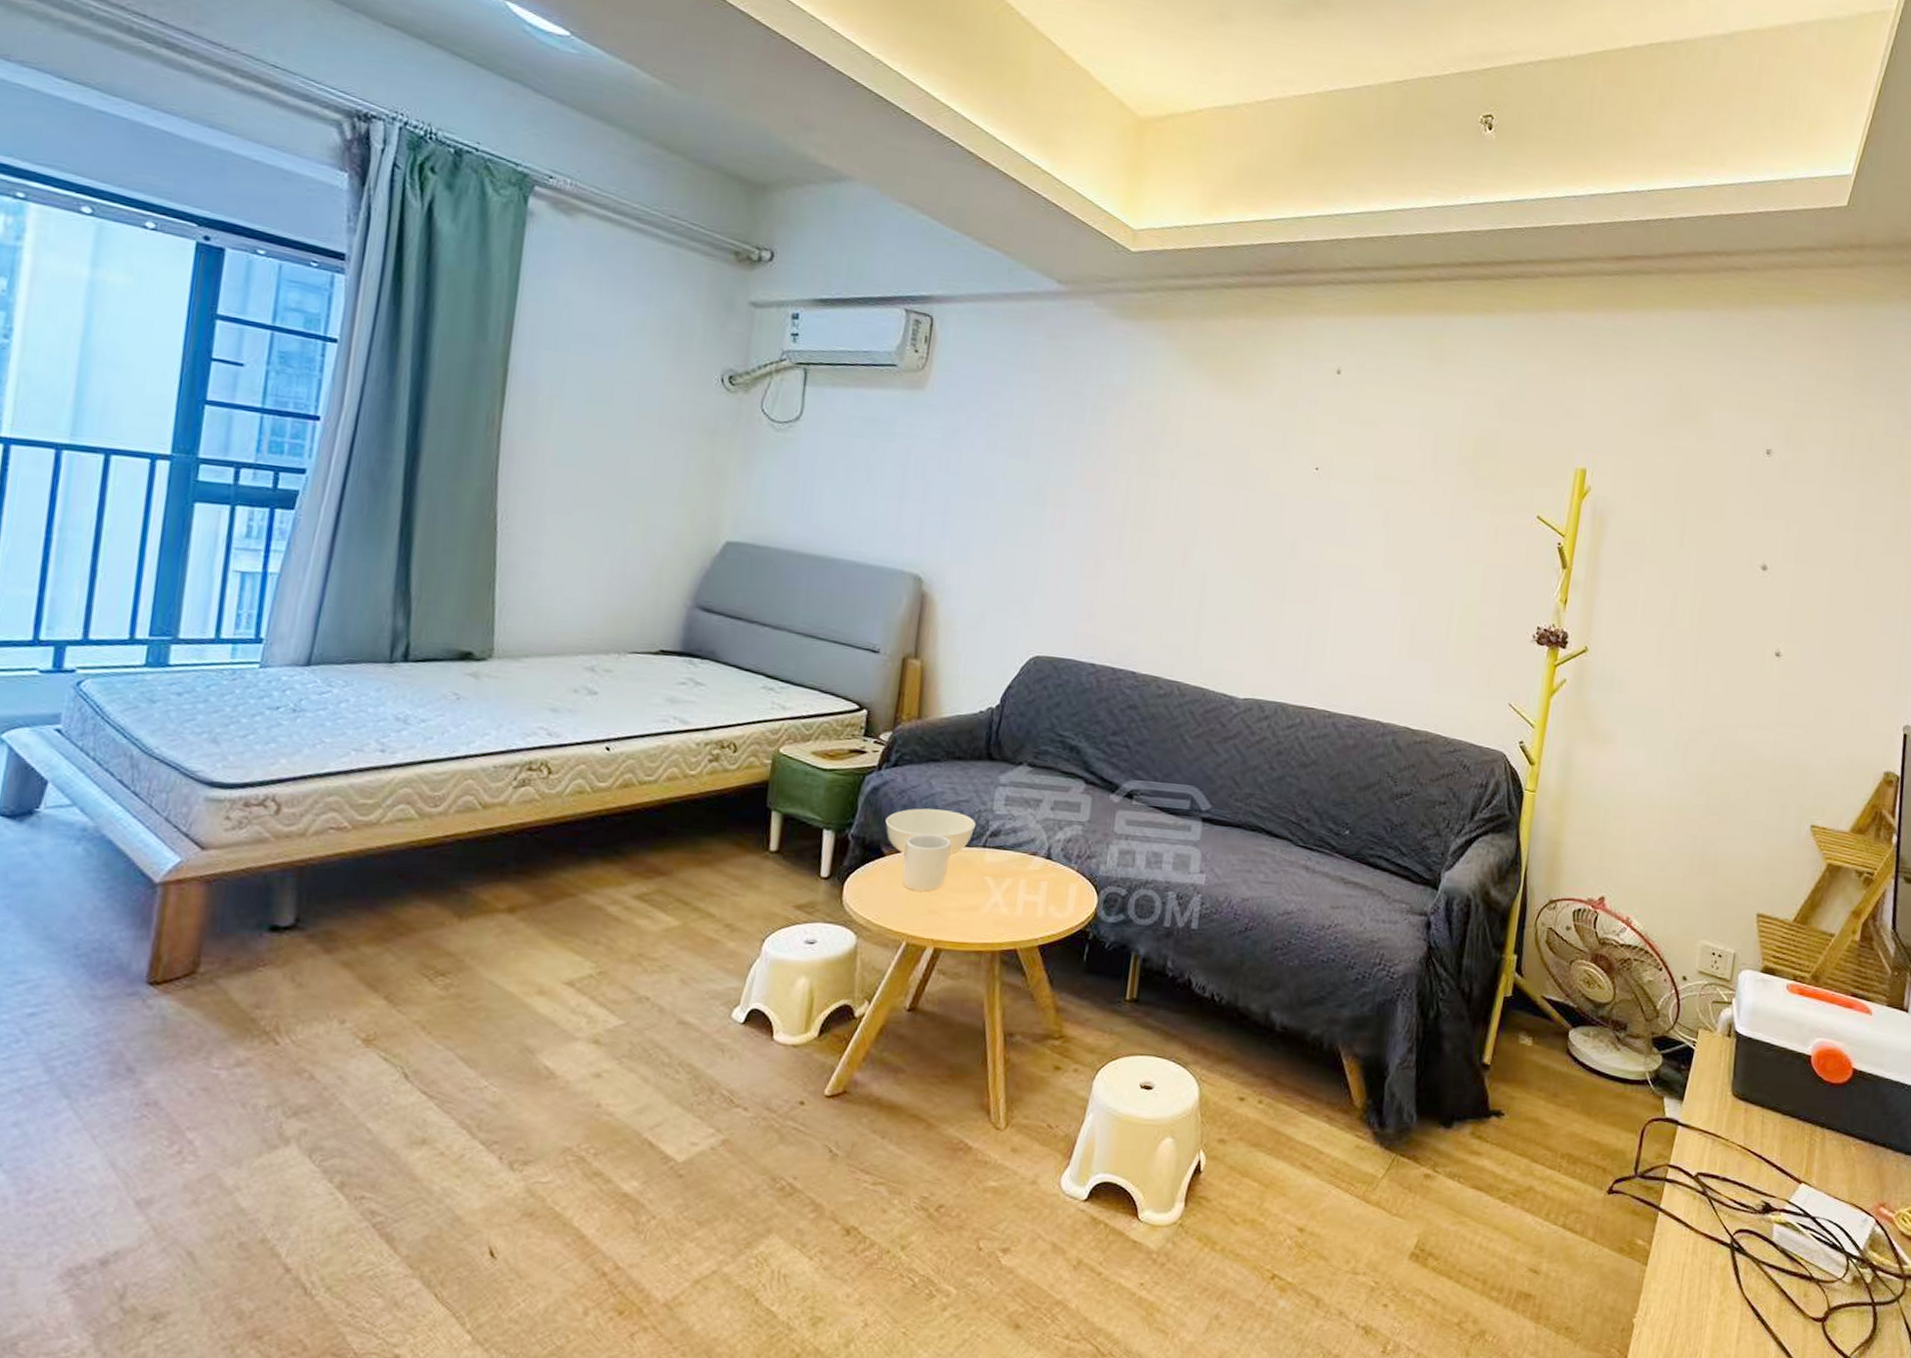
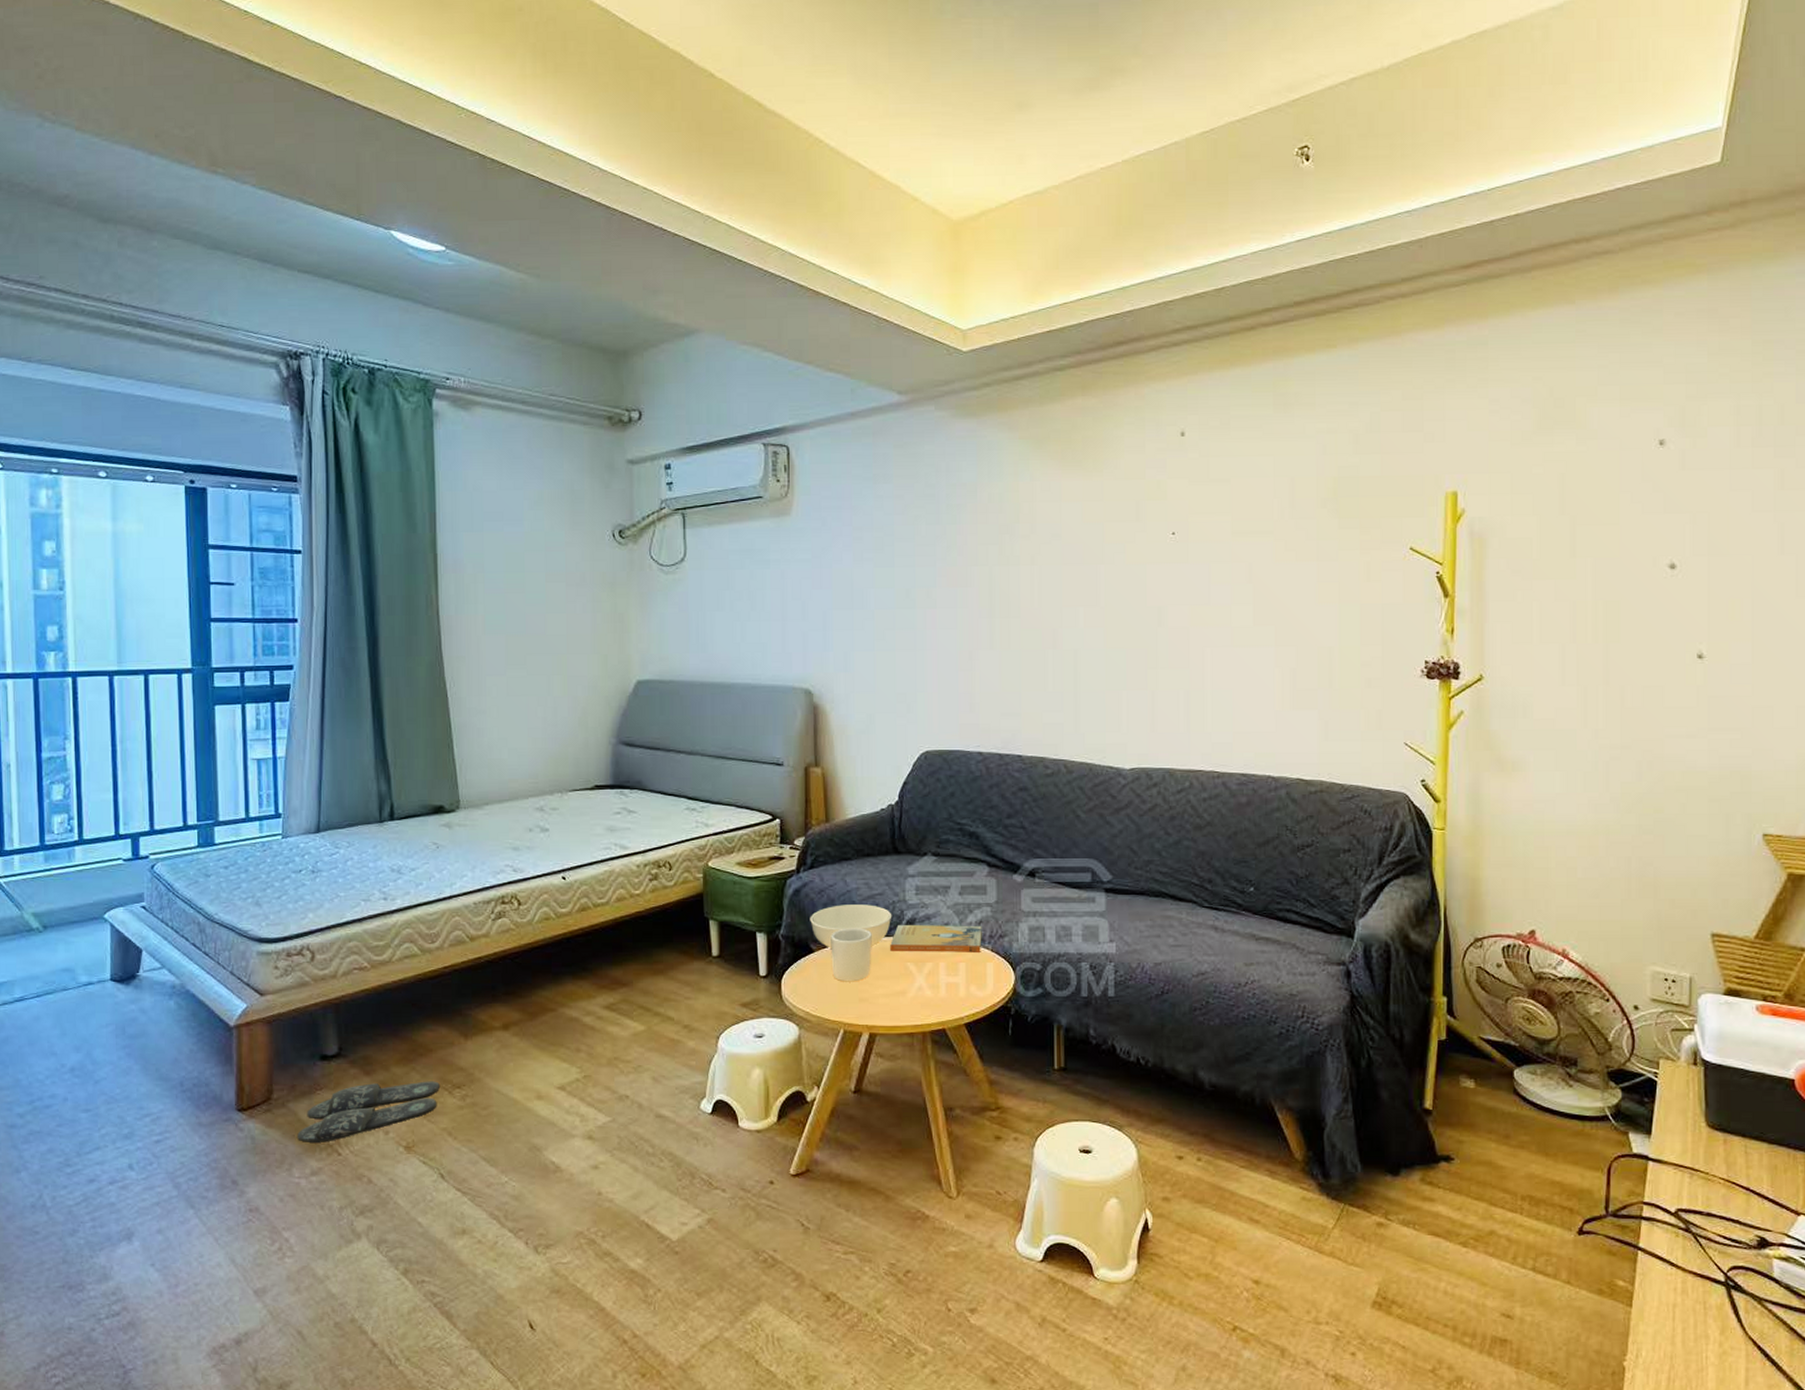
slippers: none [224,963,419,1028] -> present [297,1081,440,1142]
book: none [969,836,1070,872] -> present [890,925,982,952]

